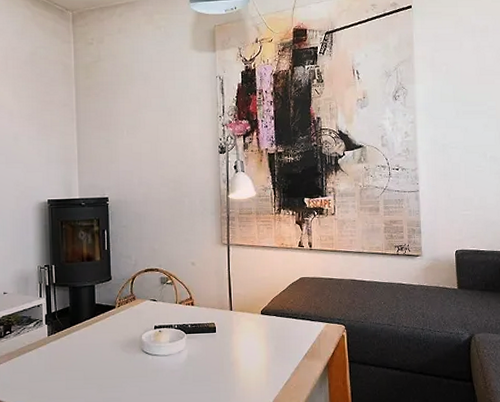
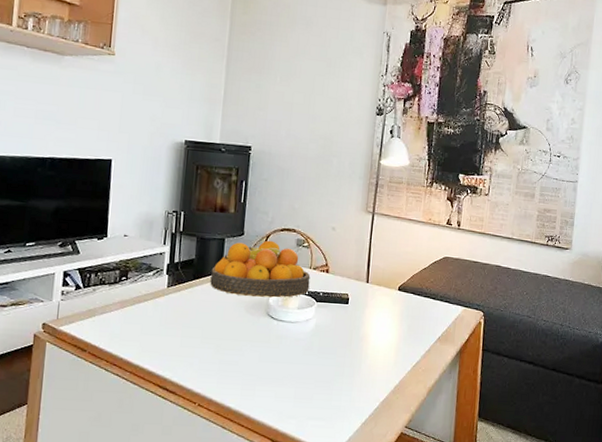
fruit bowl: none [86,281,178,336] -> present [210,240,311,298]

